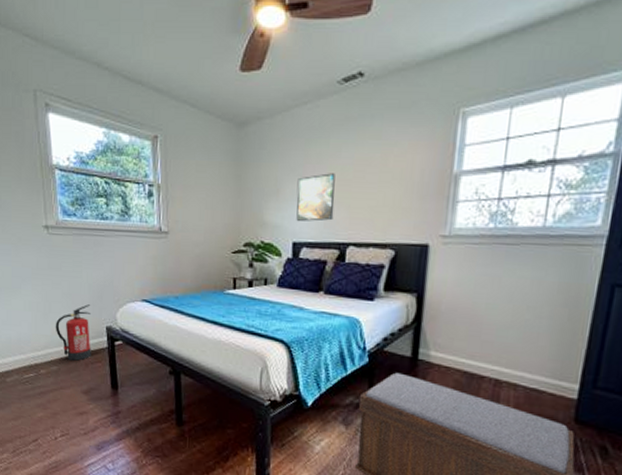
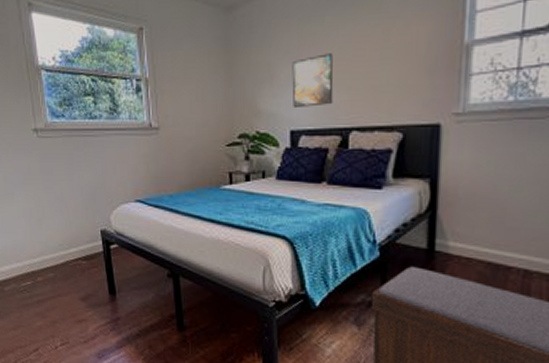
fire extinguisher: present [55,304,91,361] -> none [49,208,87,267]

